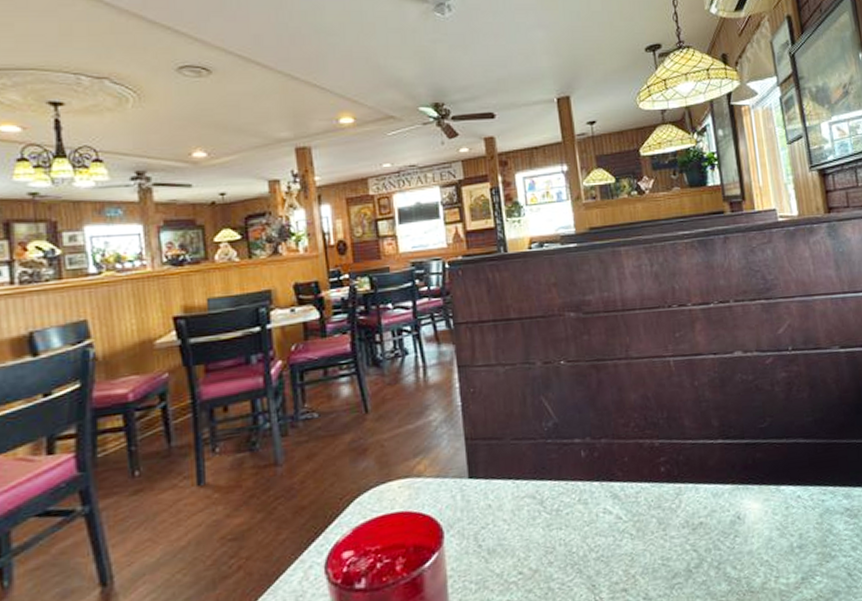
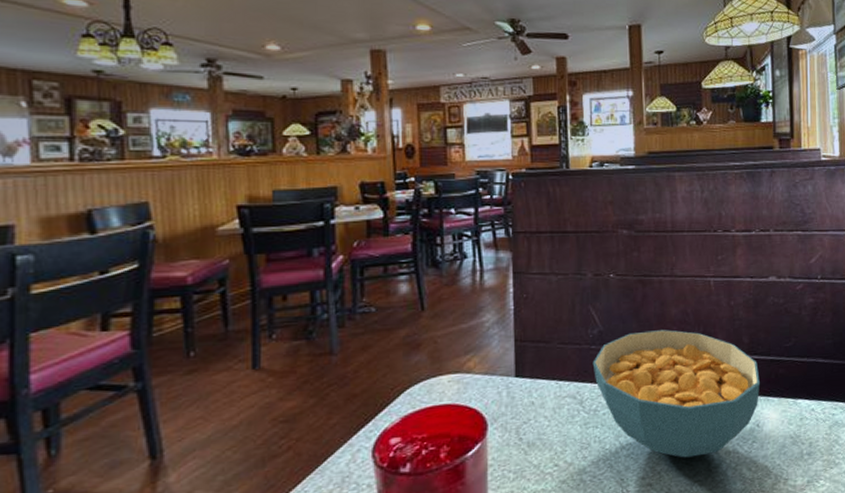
cereal bowl: none [550,417,737,559] -> present [592,329,760,458]

